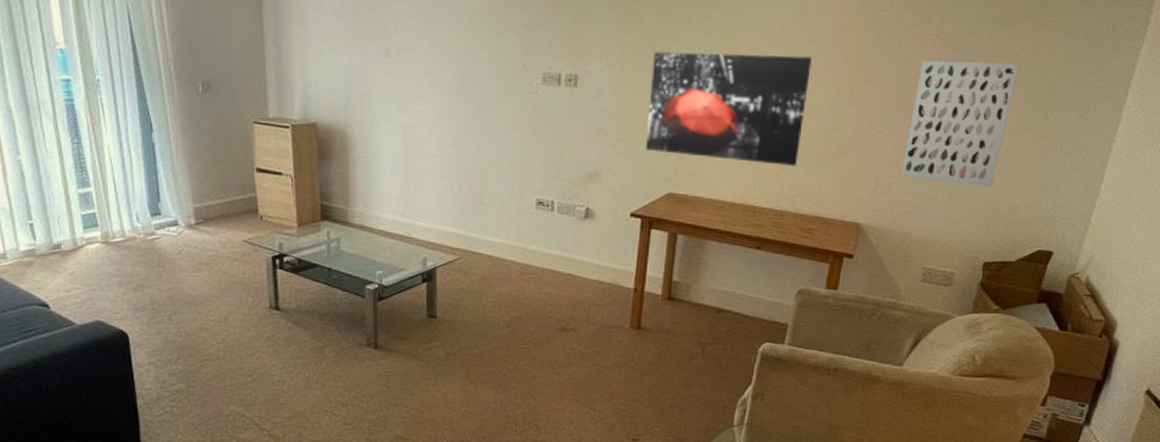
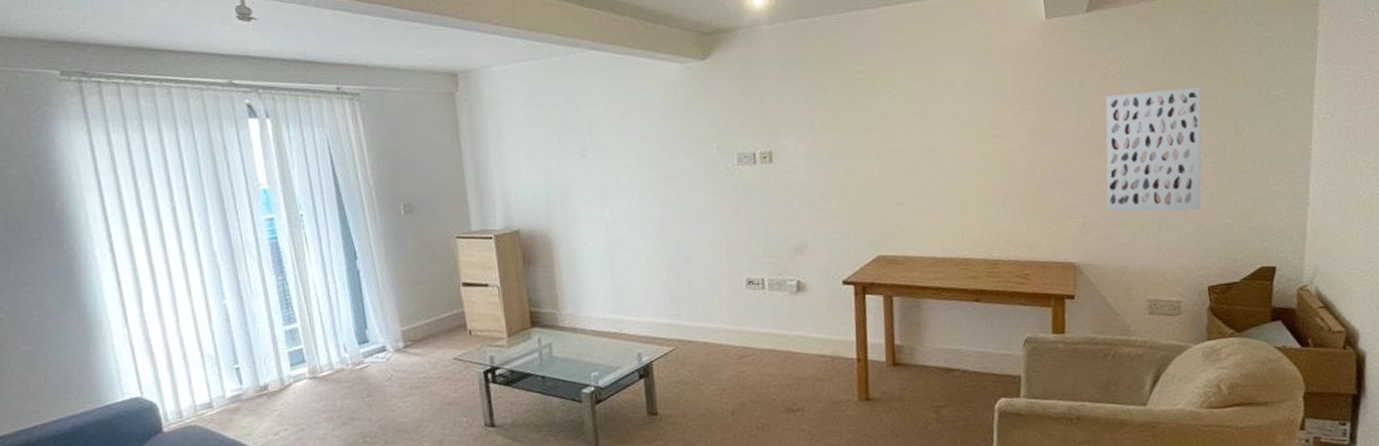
wall art: present [645,51,813,167] -> none [843,105,1002,217]

